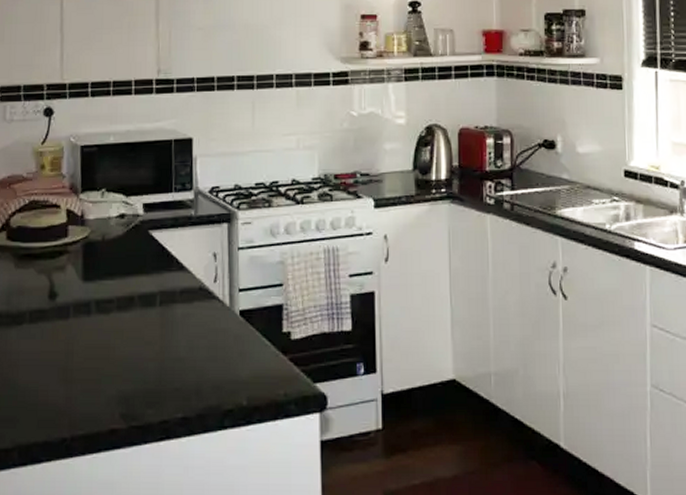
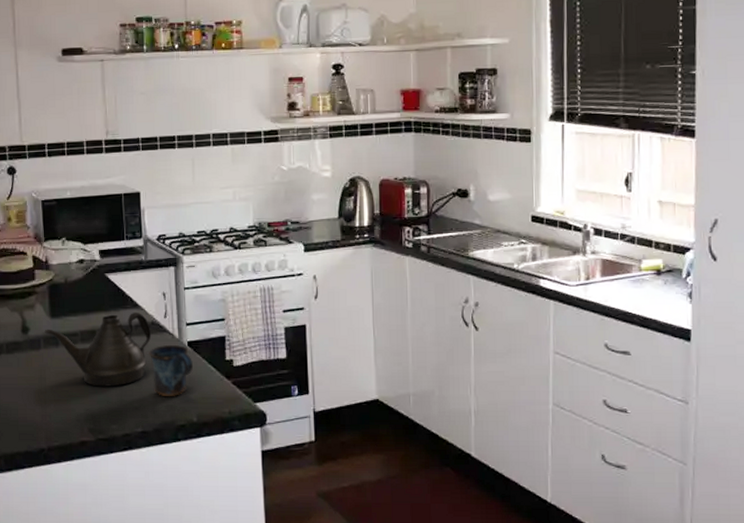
teapot: none [74,275,199,363] -> present [44,311,152,387]
mug: none [194,315,246,375] -> present [149,345,194,396]

